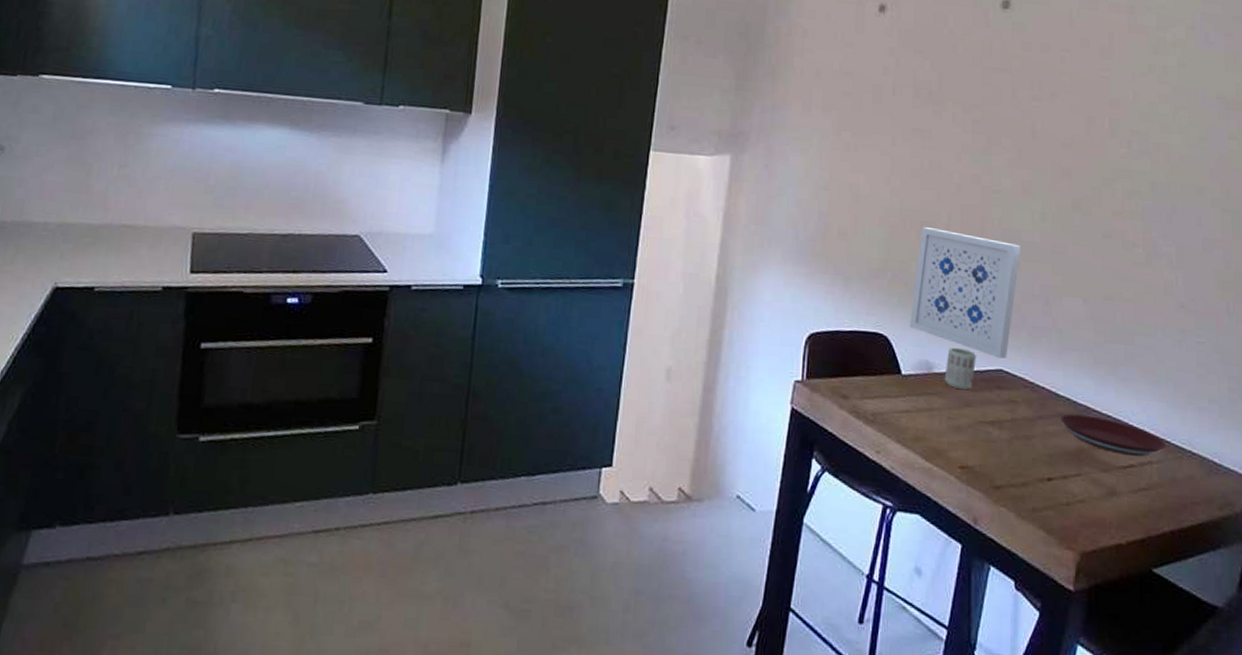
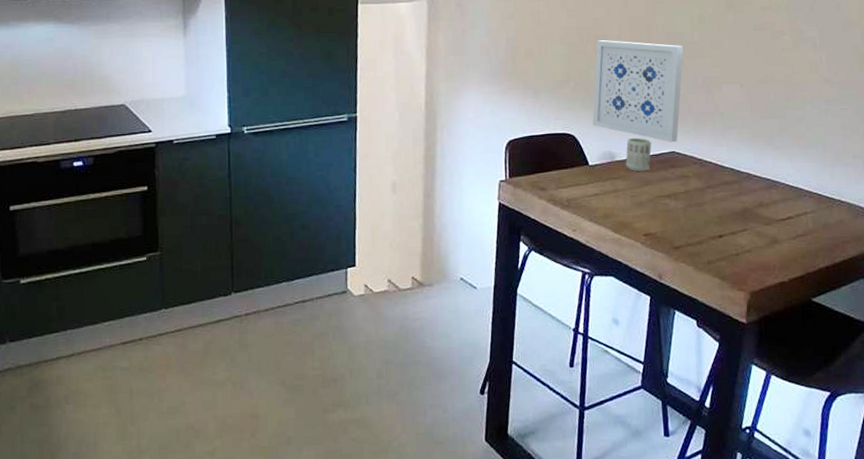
plate: present [1061,414,1167,456] -> none [727,180,819,209]

